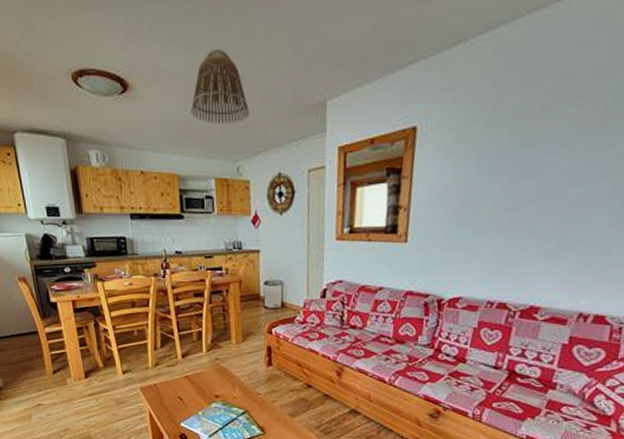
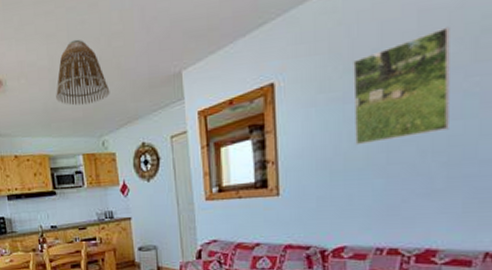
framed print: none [484,92,587,201] -> present [353,26,450,146]

